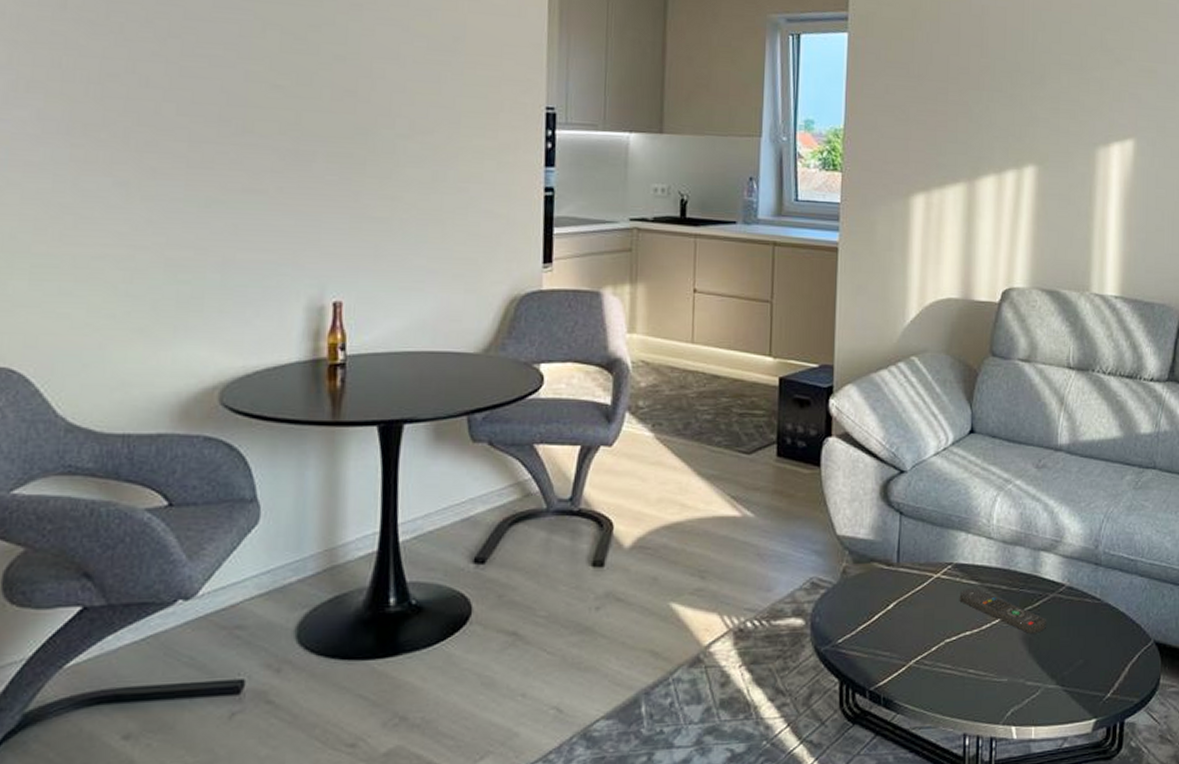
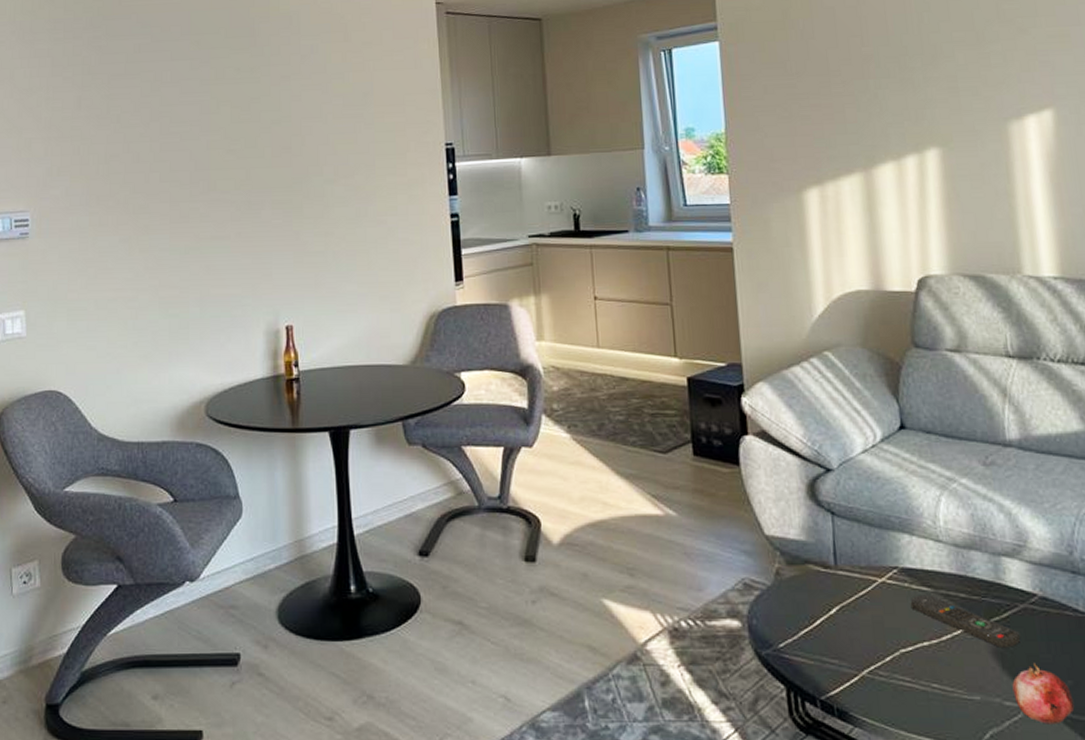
fruit: none [1035,645,1082,700] -> present [1012,662,1075,725]

